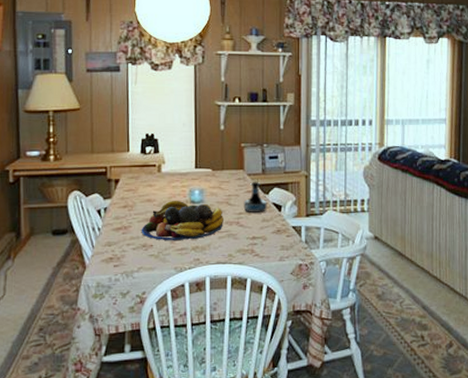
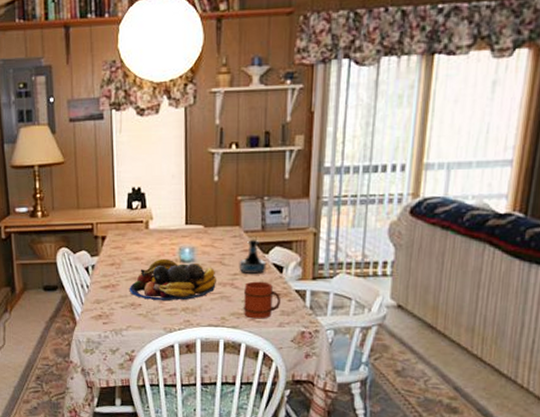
mug: none [248,219,281,255] -> present [243,281,281,319]

